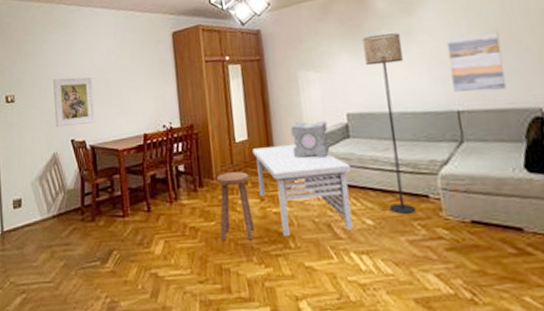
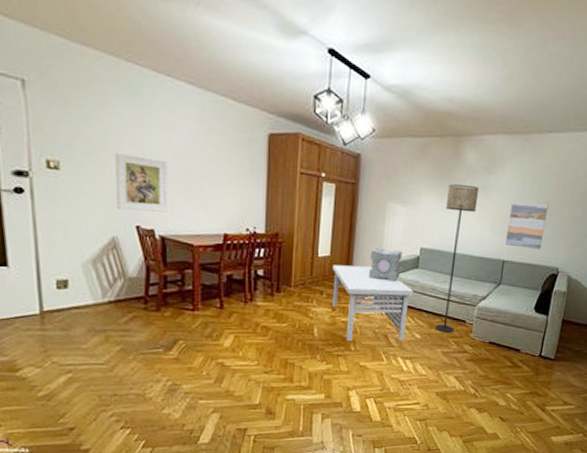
stool: present [217,171,255,241] -> none [290,282,326,342]

